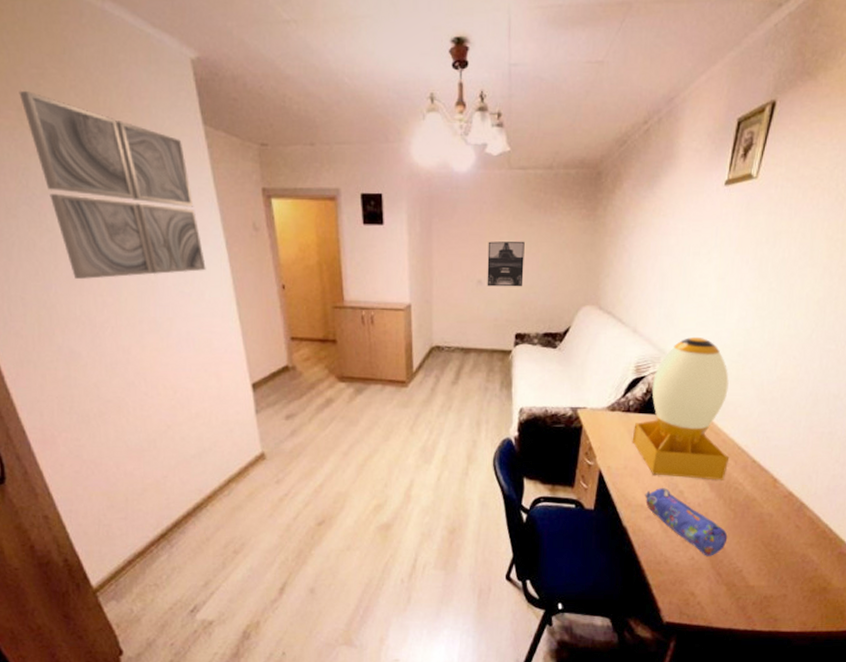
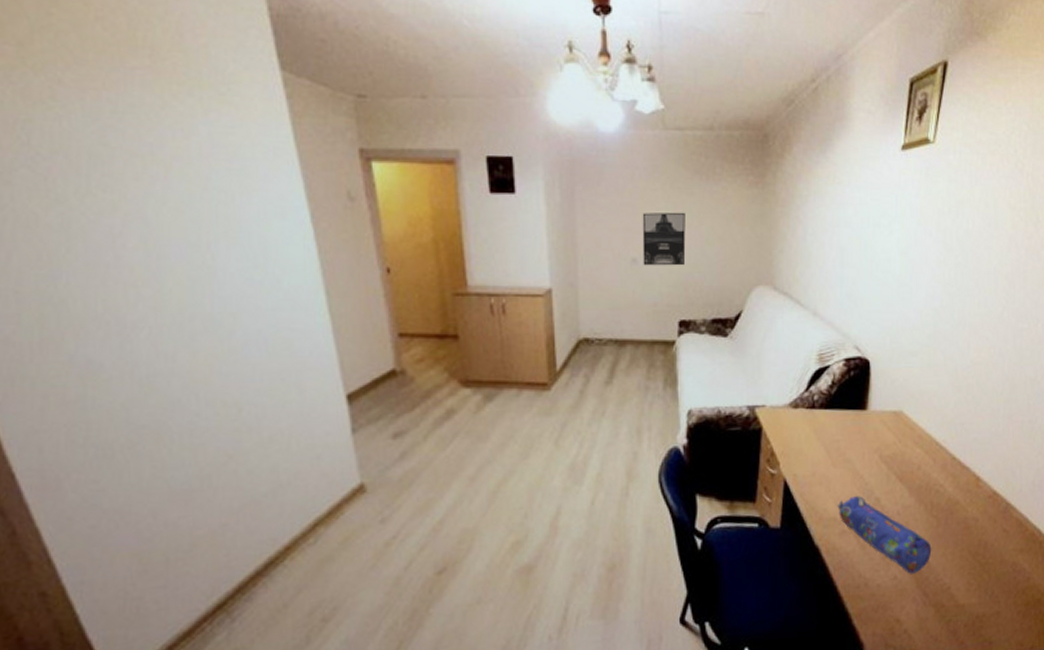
wall art: present [19,91,206,279] -> none [20,21,284,264]
desk lamp: present [632,336,730,480] -> none [819,318,928,483]

